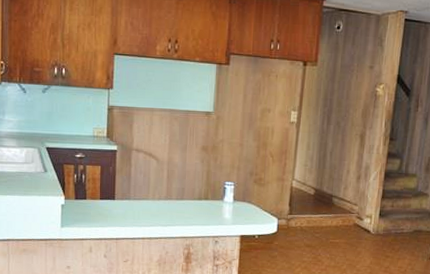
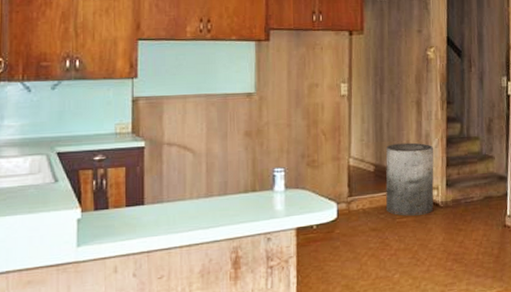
trash can: none [321,172,372,239] -> present [385,142,434,216]

